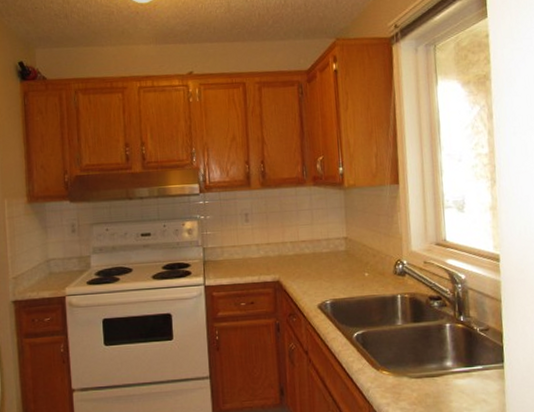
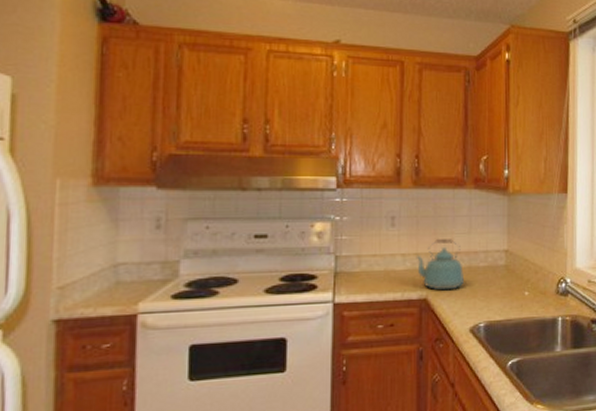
kettle: none [267,230,311,274] -> present [415,239,465,291]

